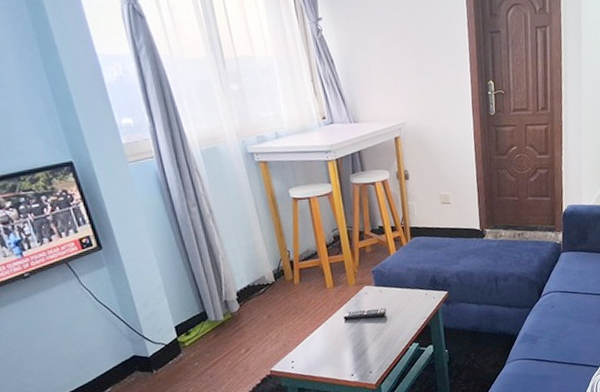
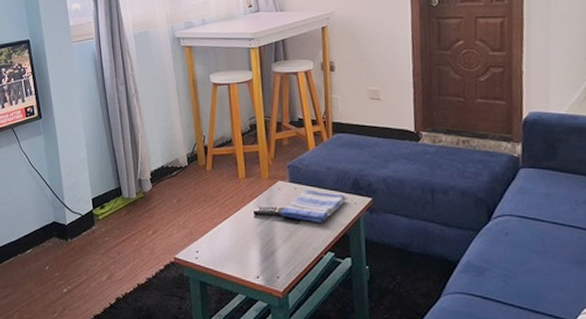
dish towel: none [367,290,427,320] -> present [279,189,347,224]

